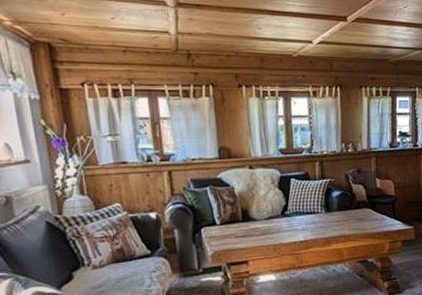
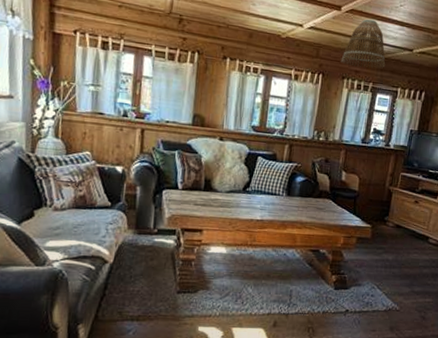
lamp shade: none [355,25,400,74] -> present [341,19,386,69]

